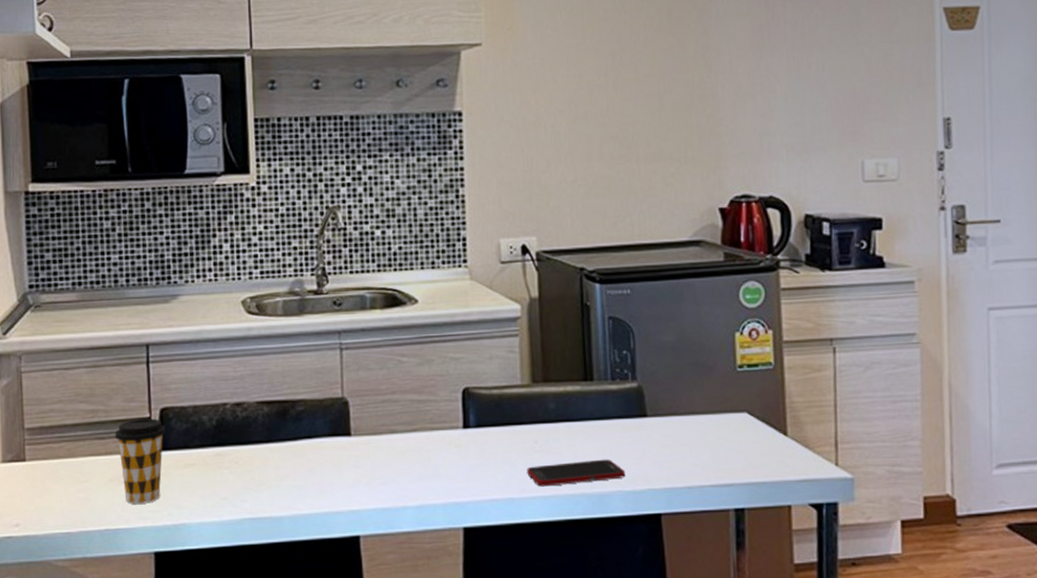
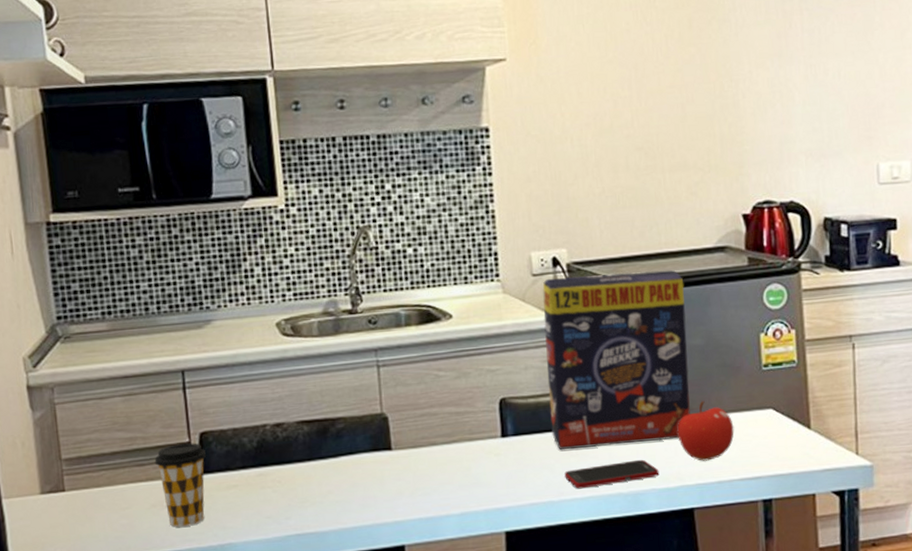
cereal box: none [510,262,660,445] -> present [542,270,690,450]
fruit: none [646,401,706,464] -> present [677,401,734,461]

